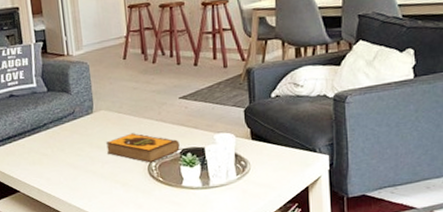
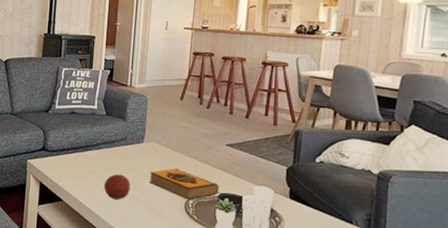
fruit: none [60,151,89,179] -> present [104,174,131,200]

